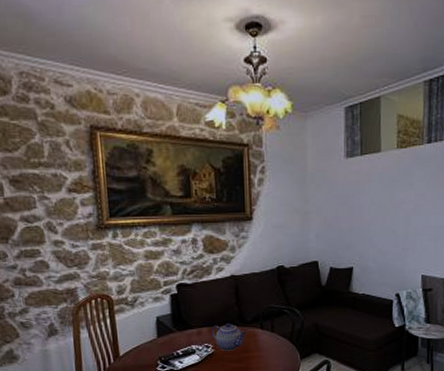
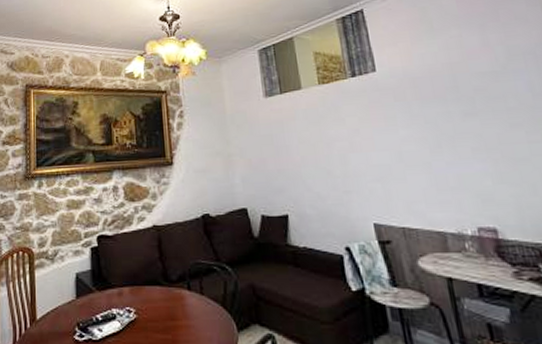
teapot: present [211,322,246,351] -> none [133,281,172,317]

